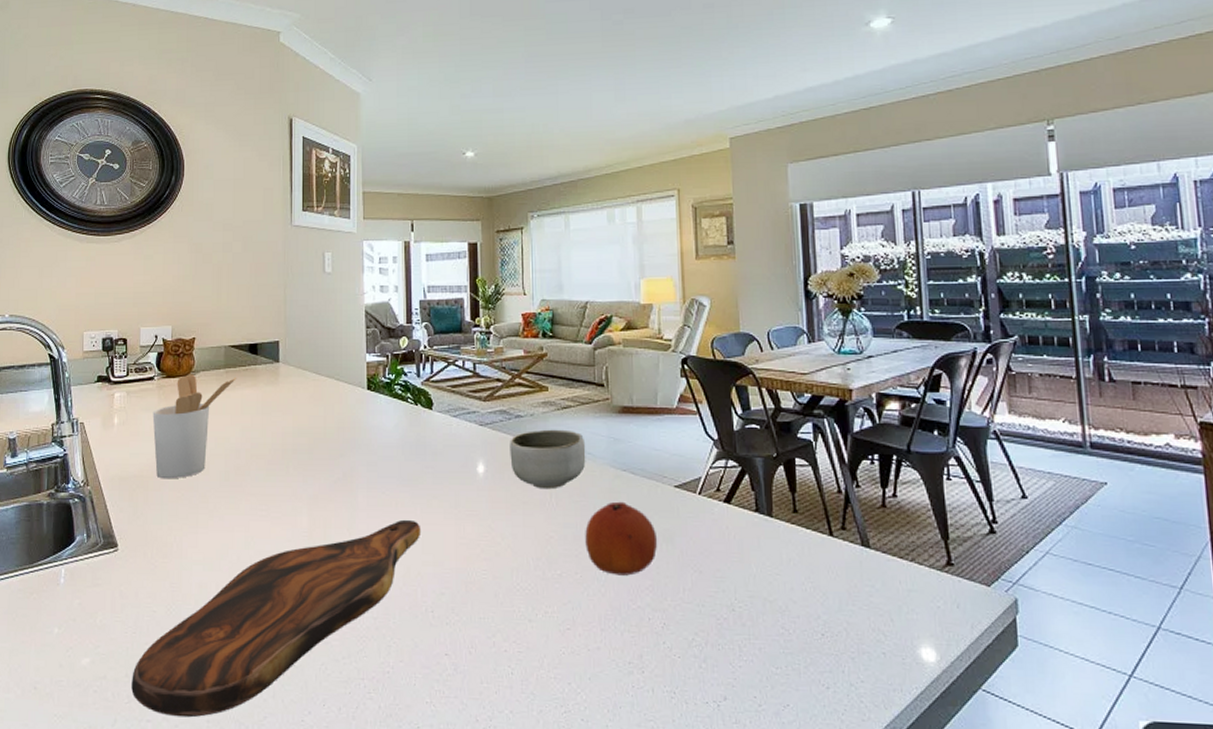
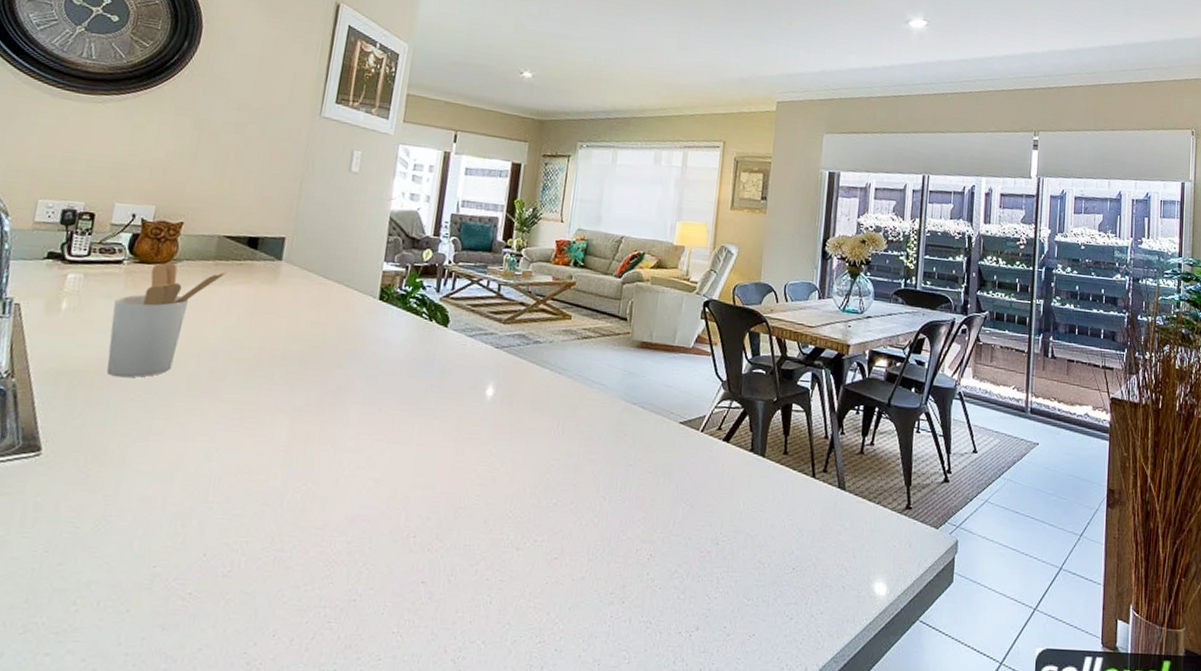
cutting board: present [131,519,421,718] -> none [30,439,416,650]
bowl: present [510,429,586,490] -> none [521,357,601,418]
fruit: present [585,501,658,576] -> none [585,433,657,507]

